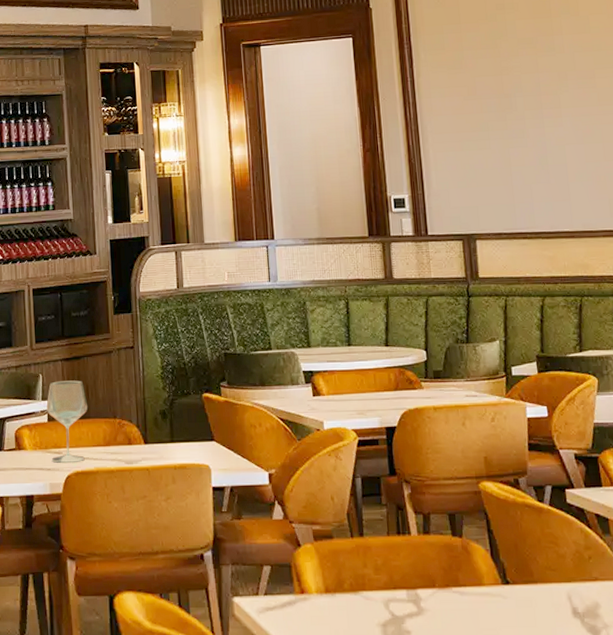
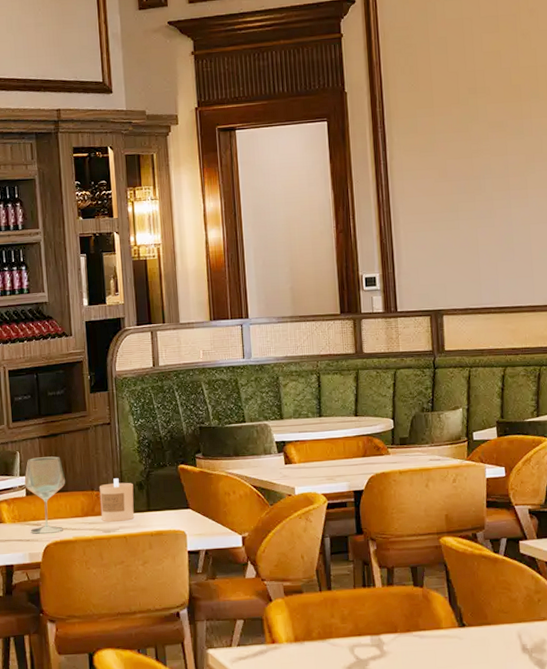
candle: none [121,406,157,453] -> present [99,478,135,522]

